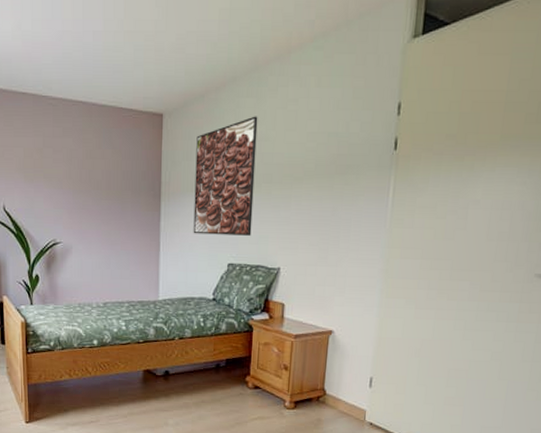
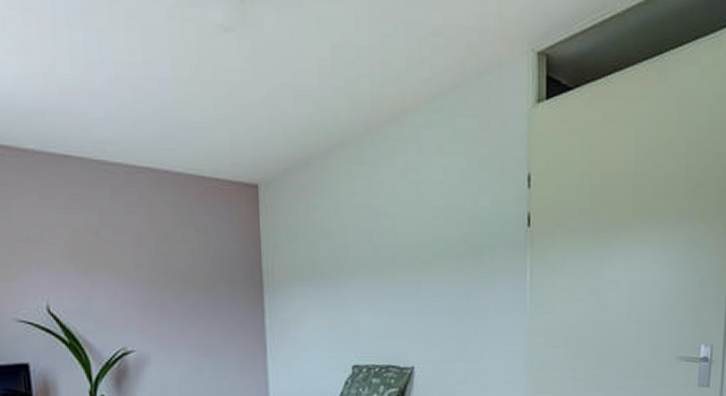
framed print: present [193,116,258,236] -> none [302,188,378,332]

